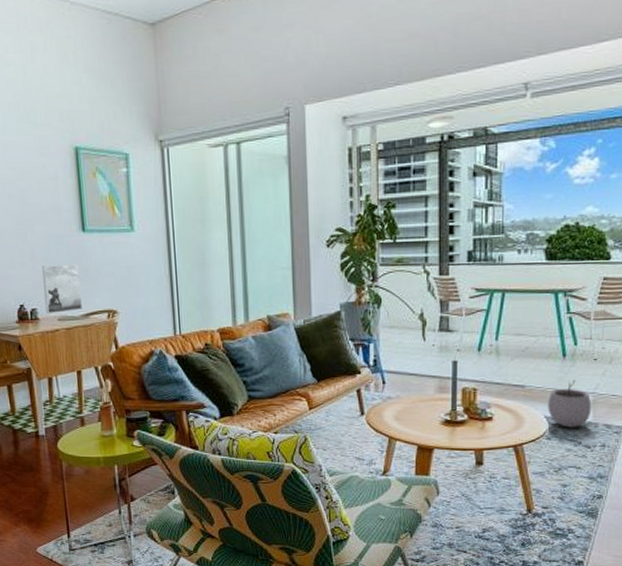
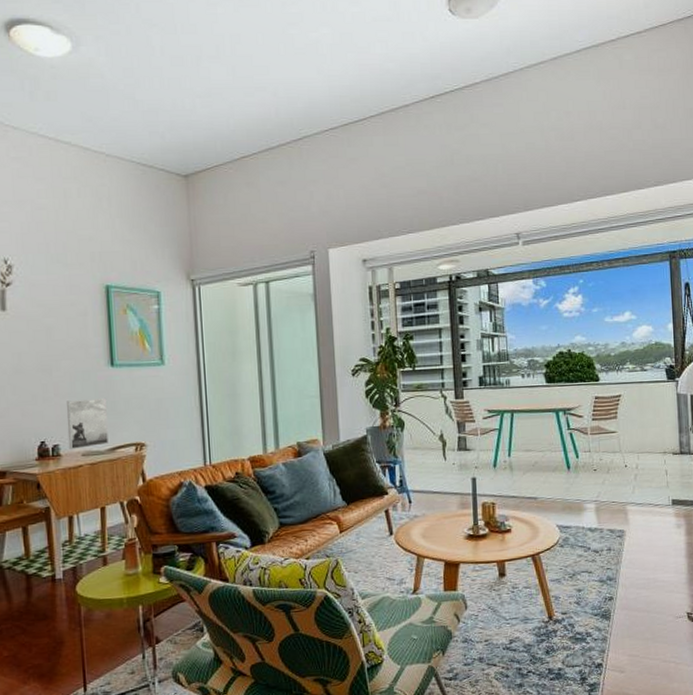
plant pot: present [548,379,592,427] -> none [558,489,596,535]

